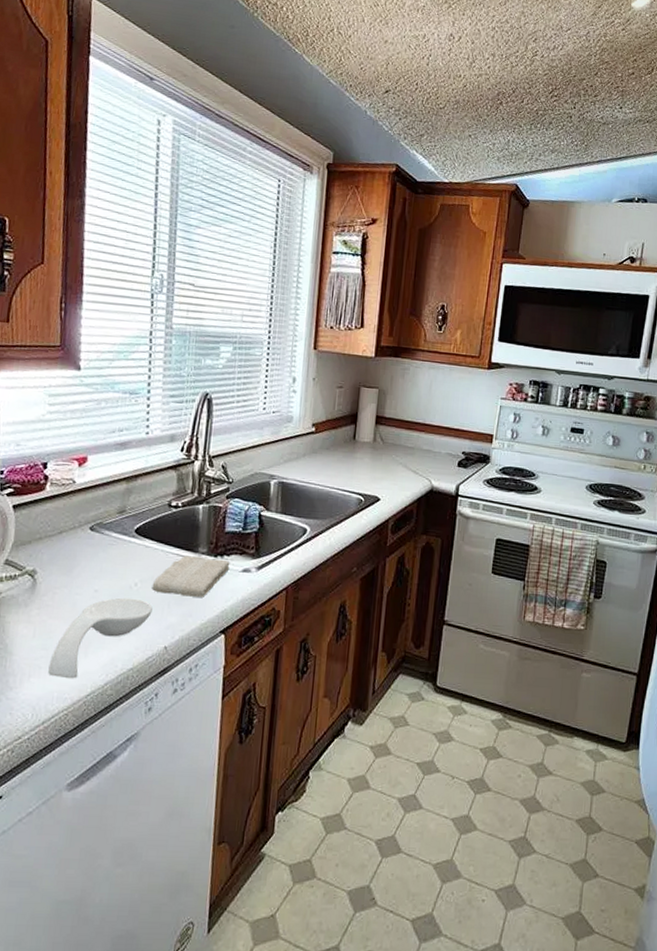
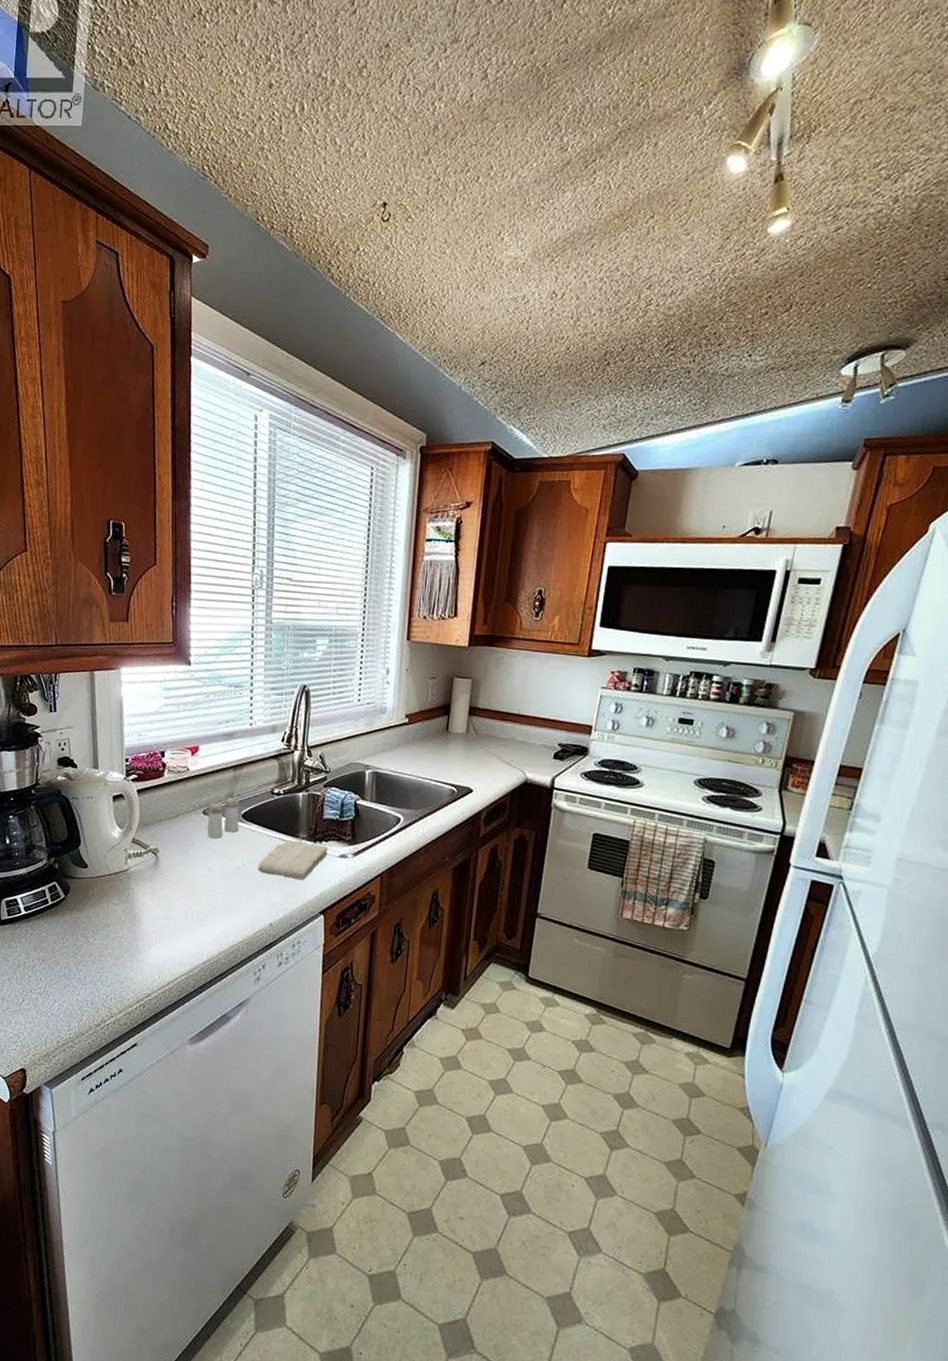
spoon rest: present [48,597,153,679] -> none [171,876,259,947]
salt and pepper shaker: none [94,510,133,557] -> present [207,797,240,839]

